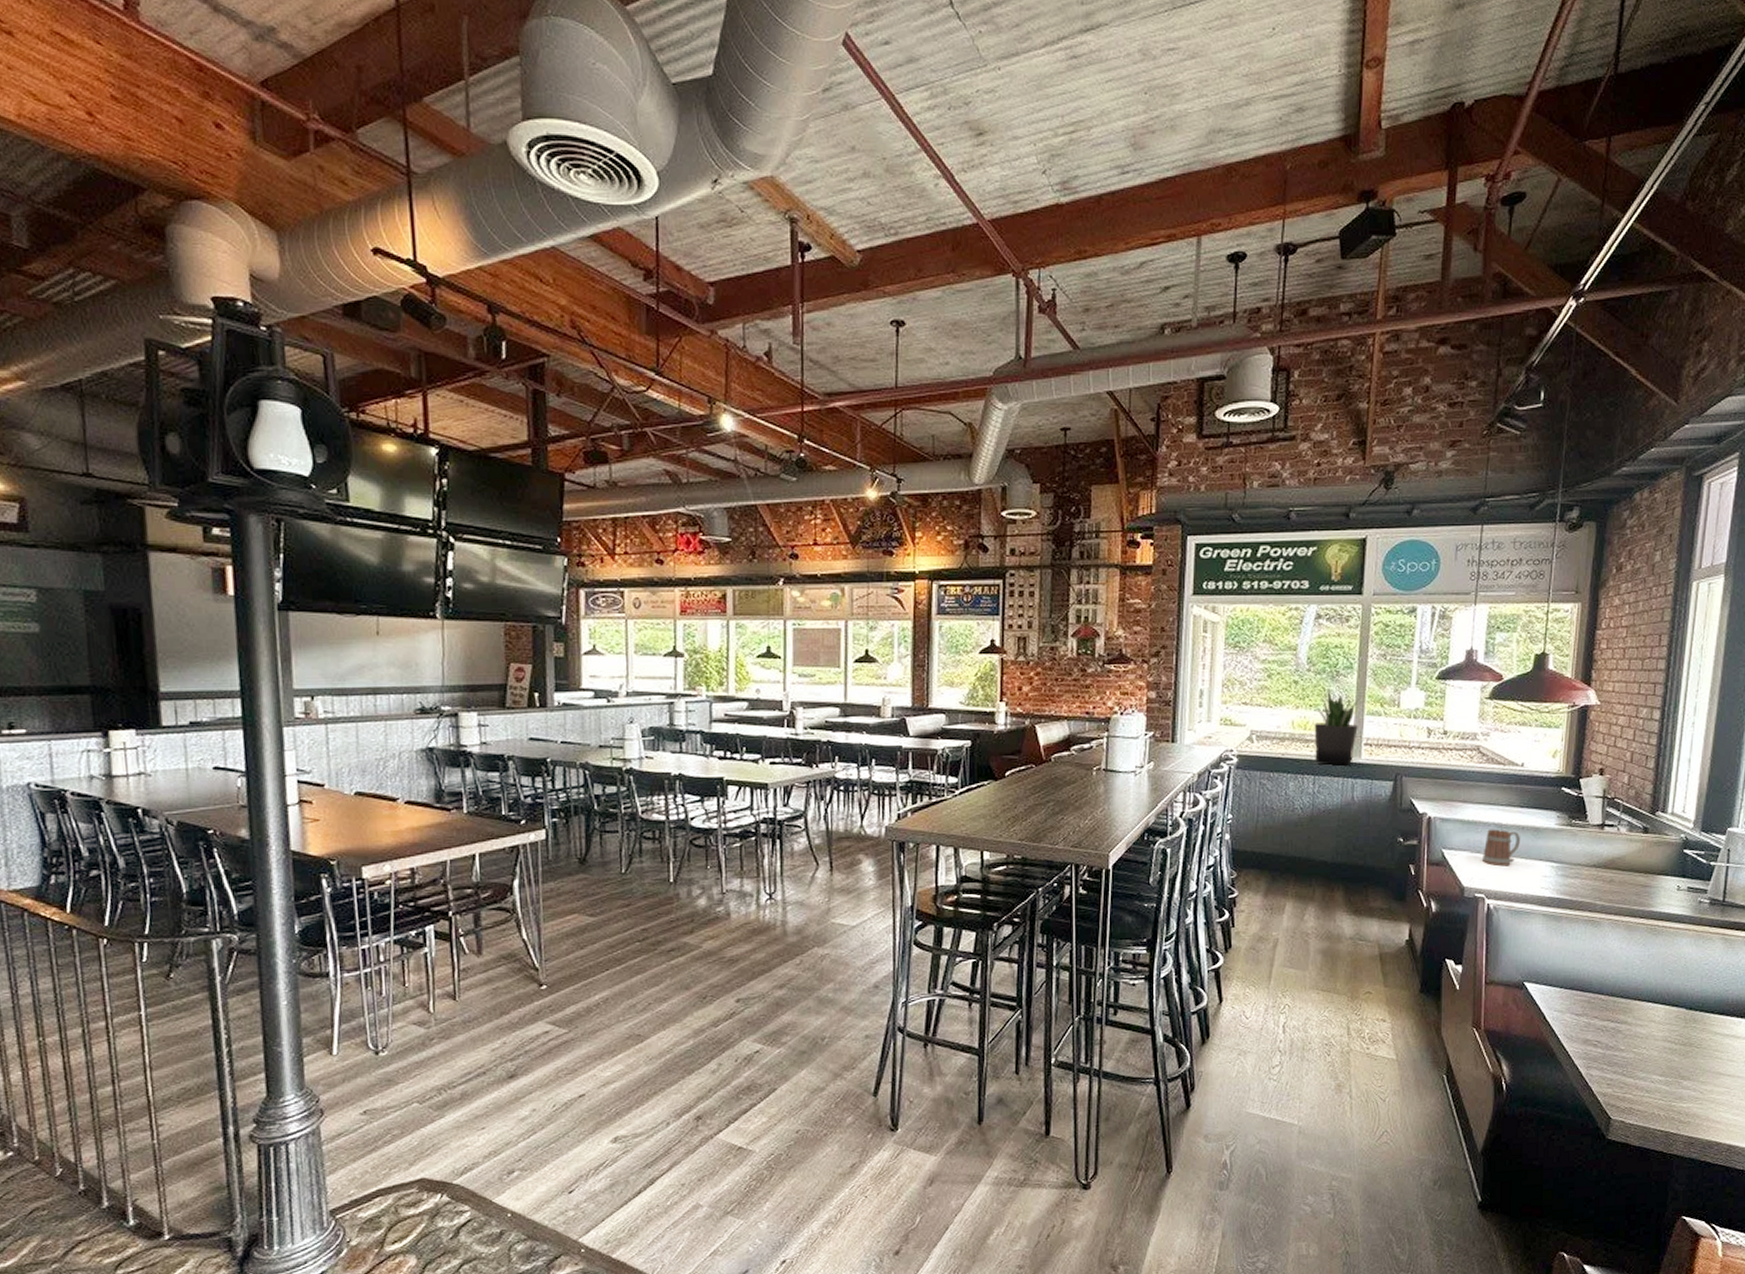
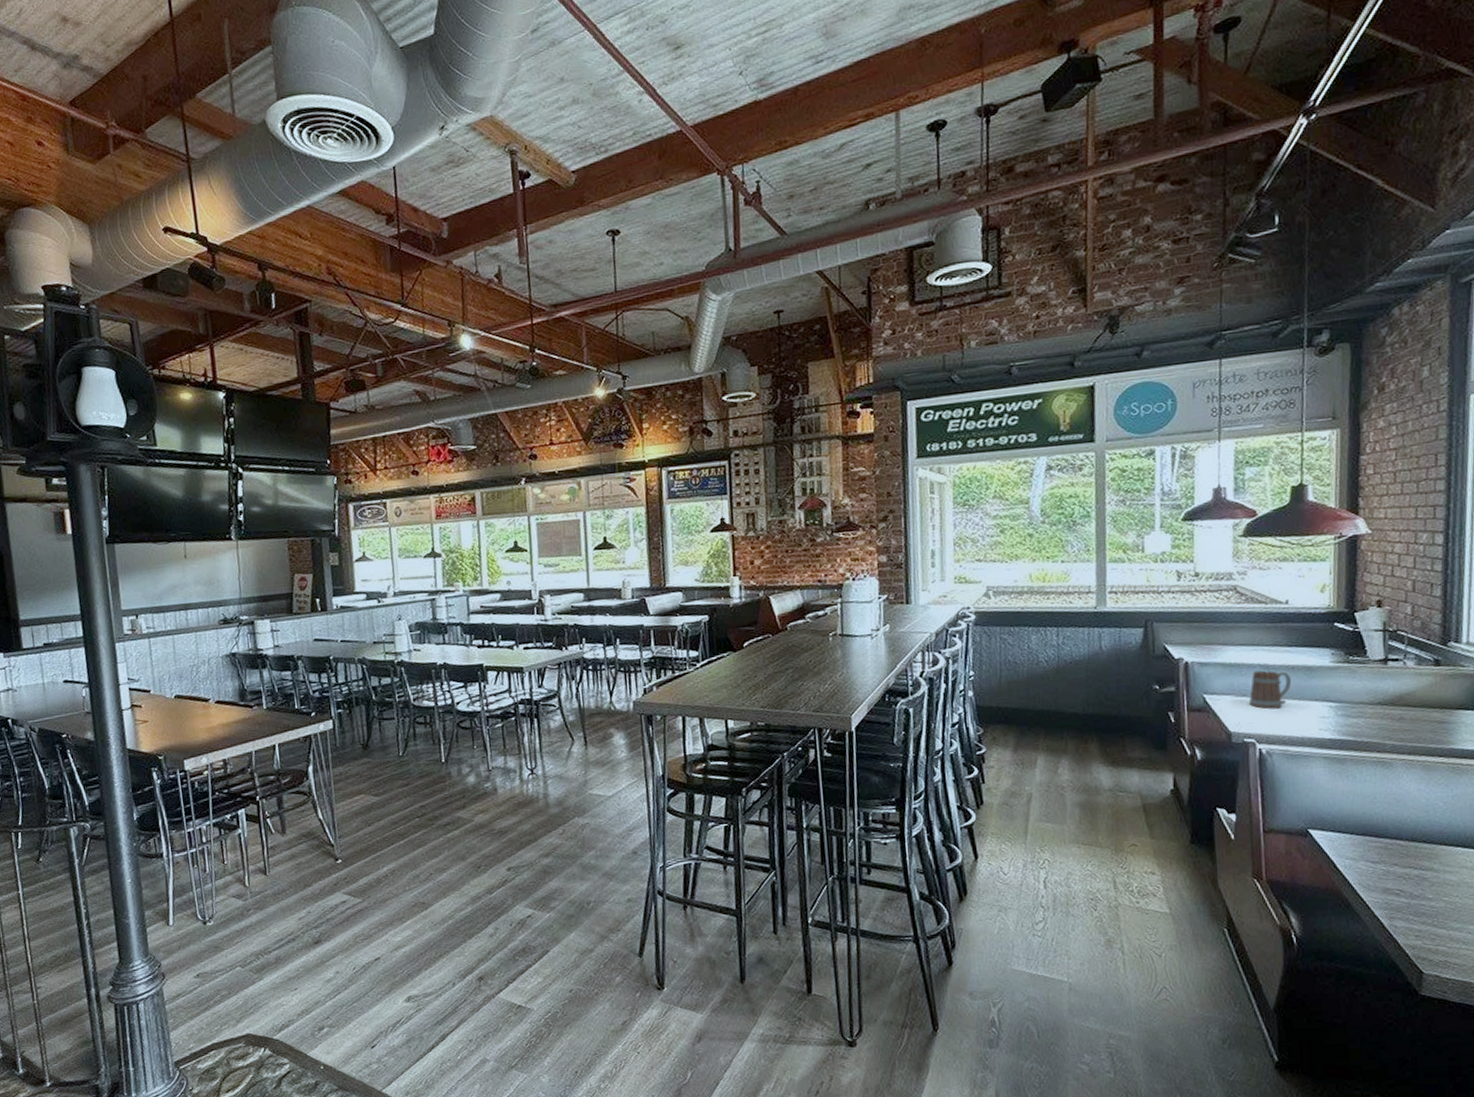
planter: present [1314,690,1358,766] -> none [1053,540,1101,616]

